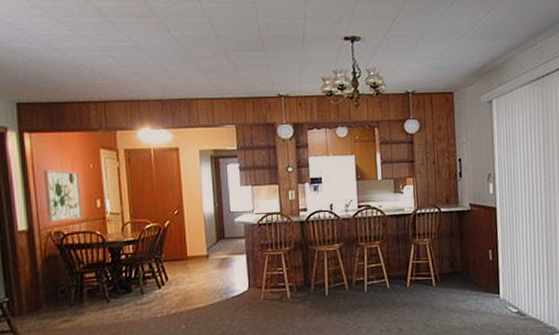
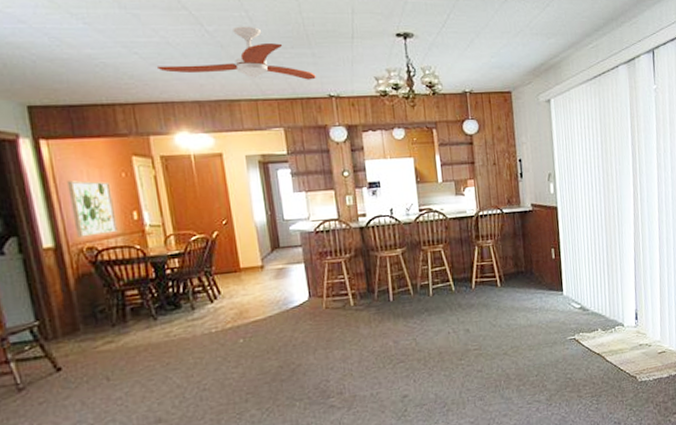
ceiling fan: none [128,31,267,81] -> present [158,26,316,80]

